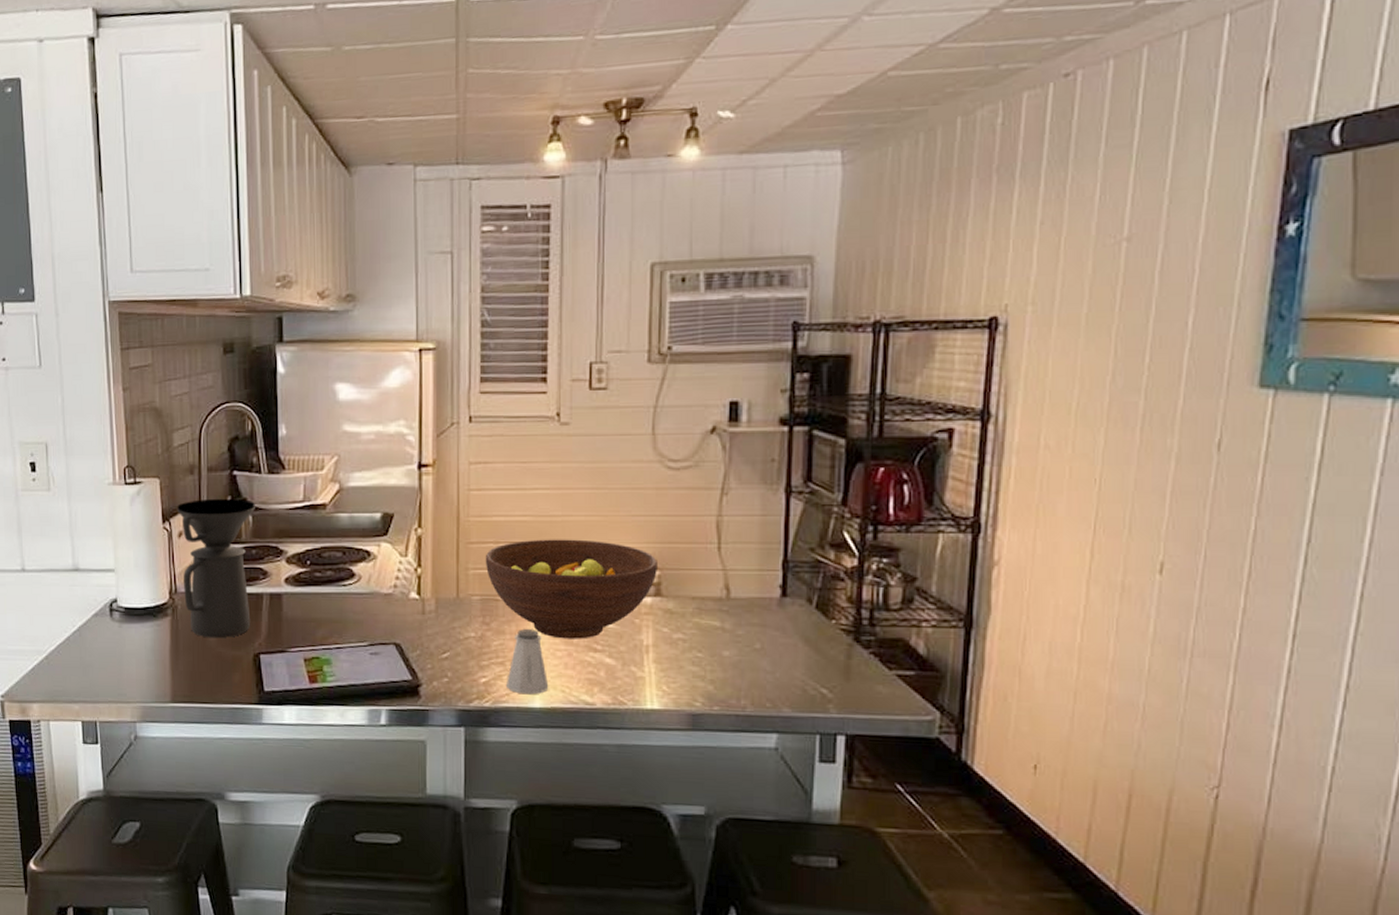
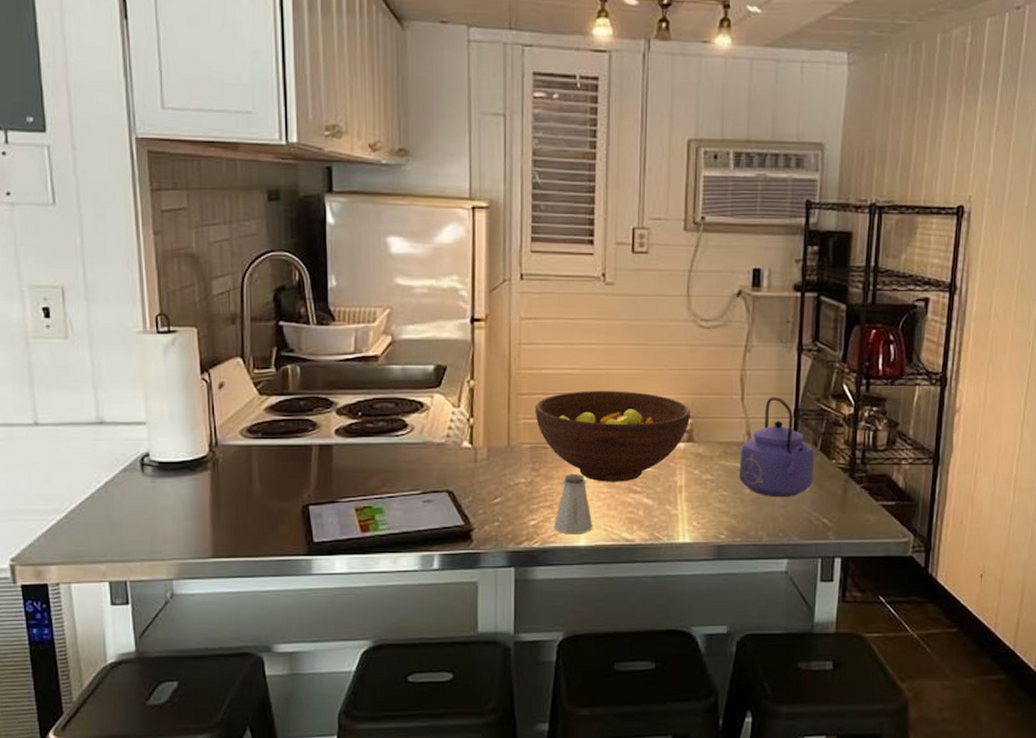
coffee maker: present [176,498,255,638] -> none [216,349,303,491]
kettle: none [717,546,810,662] -> present [739,397,815,498]

